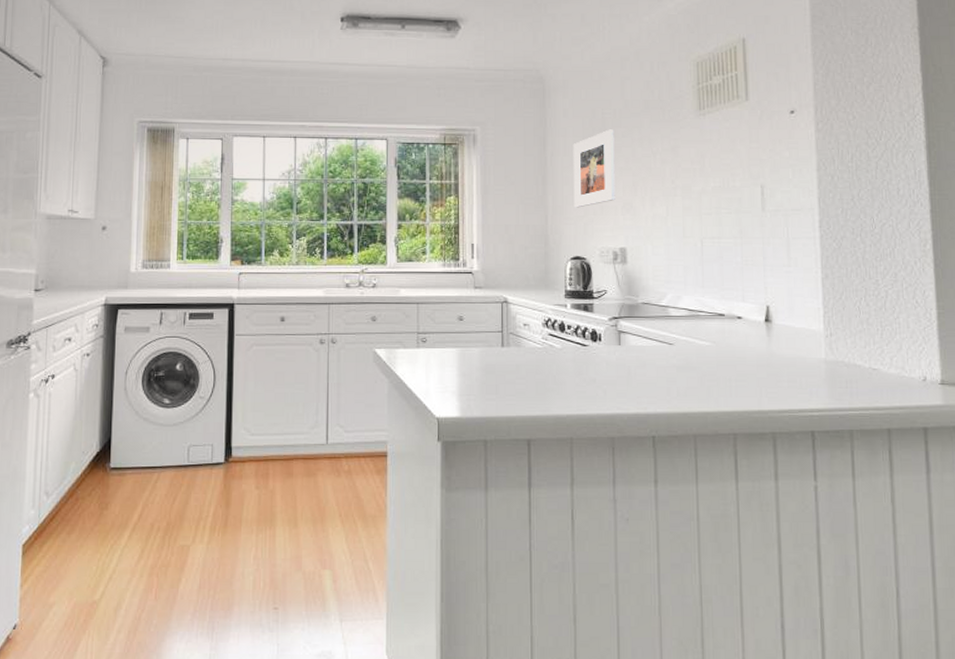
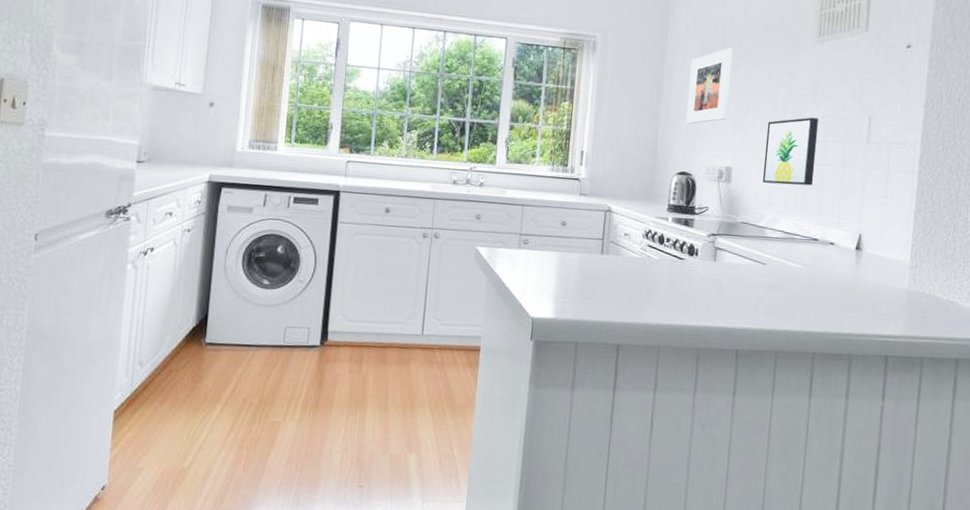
wall art: none [657,191,712,261] -> present [762,117,818,186]

